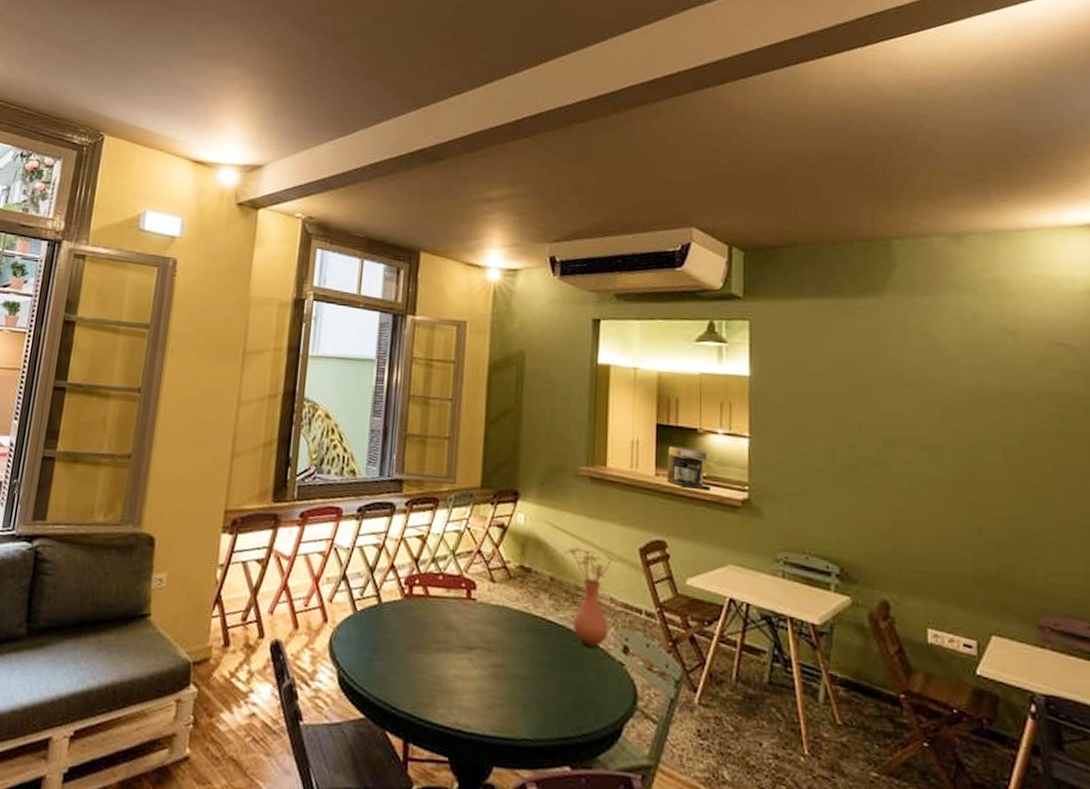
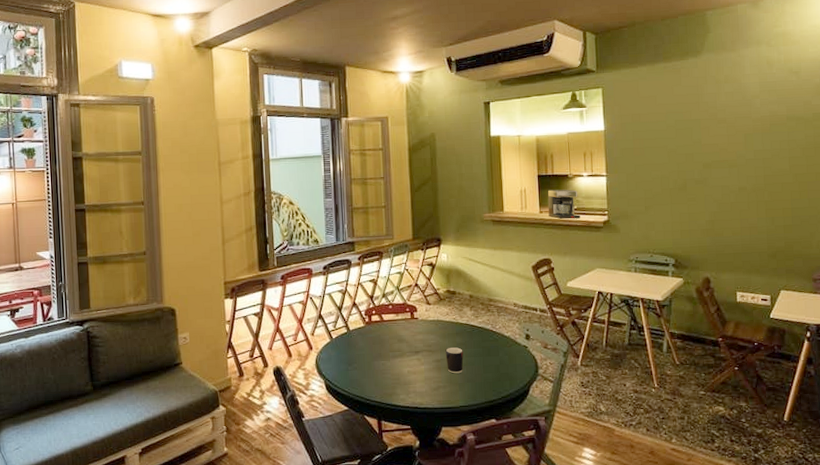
mug: none [508,647,534,689] -> present [445,346,464,374]
vase: present [564,547,618,648] -> none [478,272,518,339]

